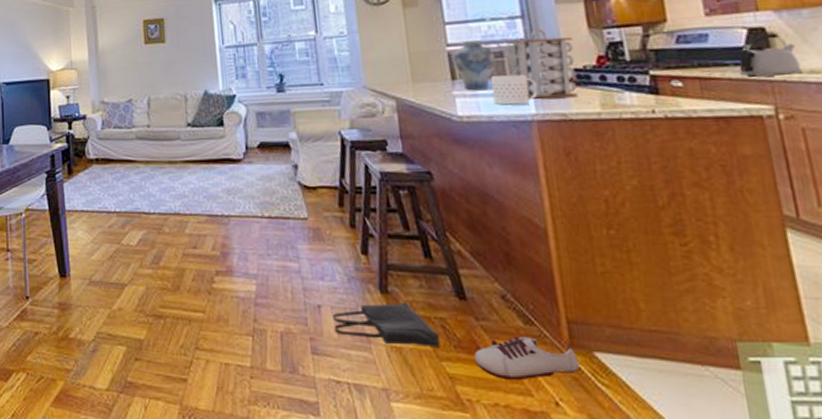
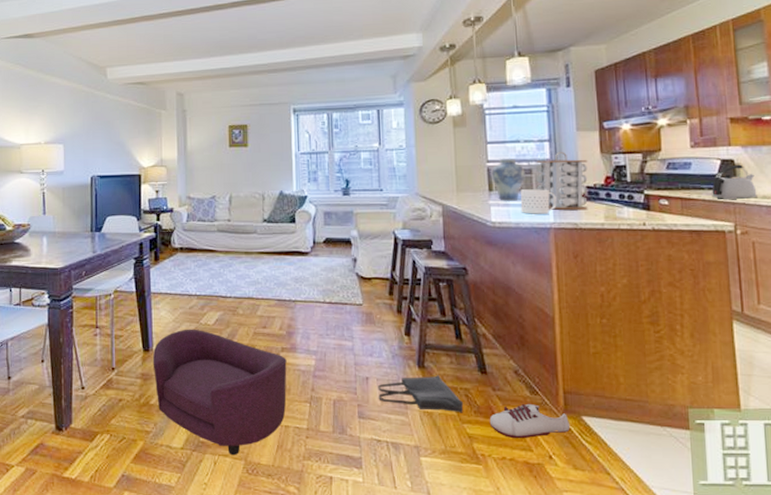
dog bed: none [70,250,225,399] -> present [152,329,287,456]

